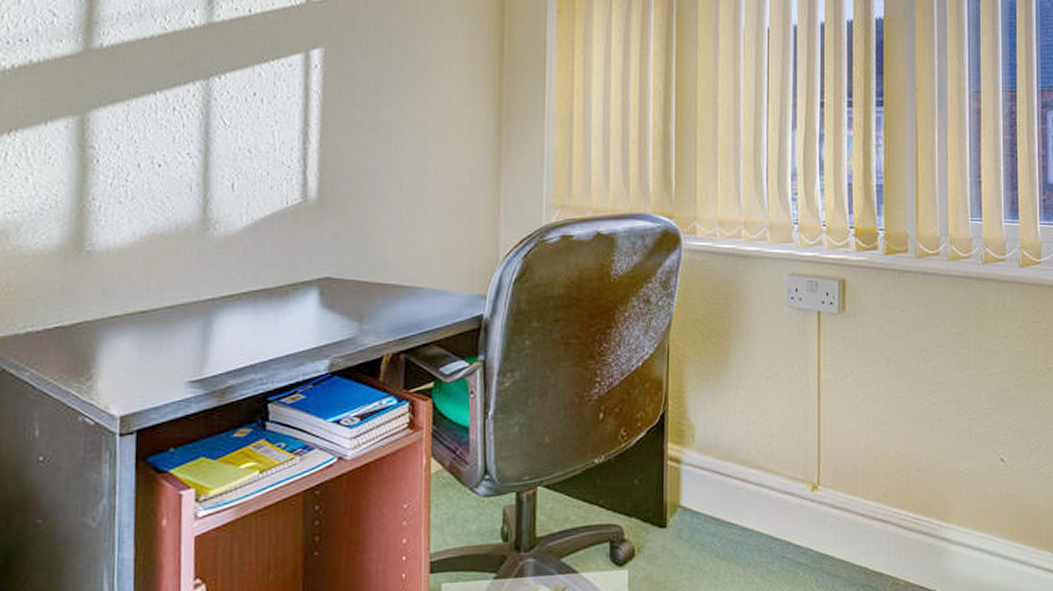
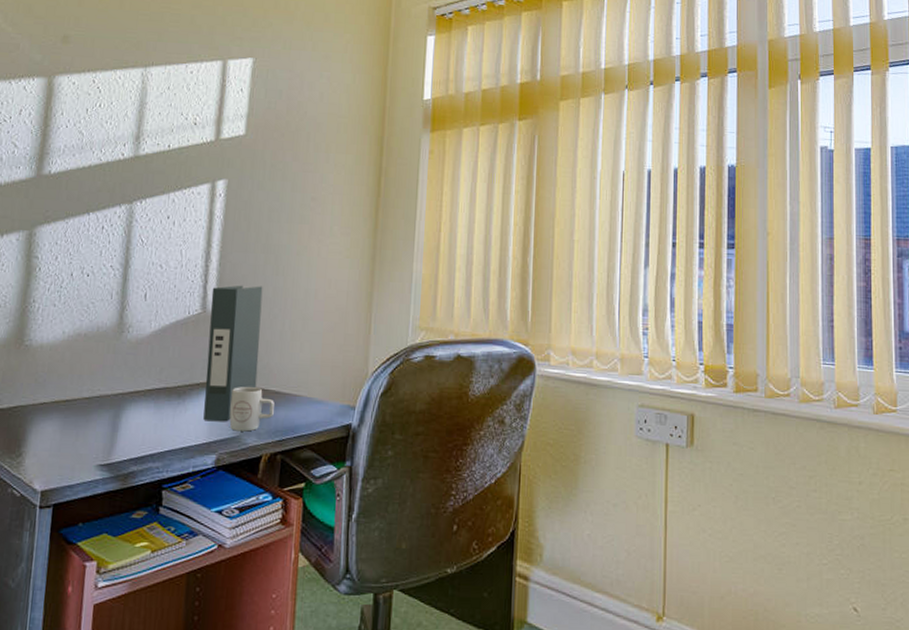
binder: none [311,168,374,322] -> present [203,285,263,421]
mug: none [342,281,395,332] -> present [229,386,275,432]

